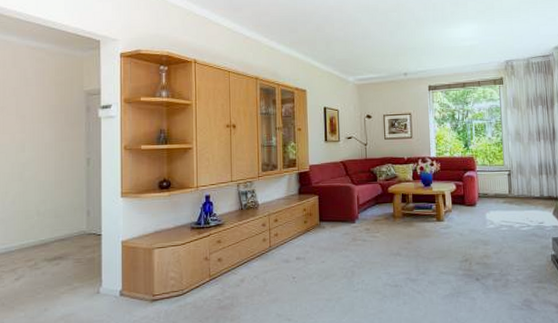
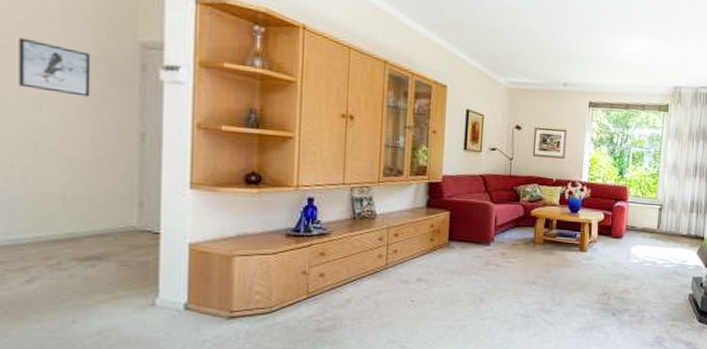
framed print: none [11,100,55,137] -> present [18,37,91,97]

